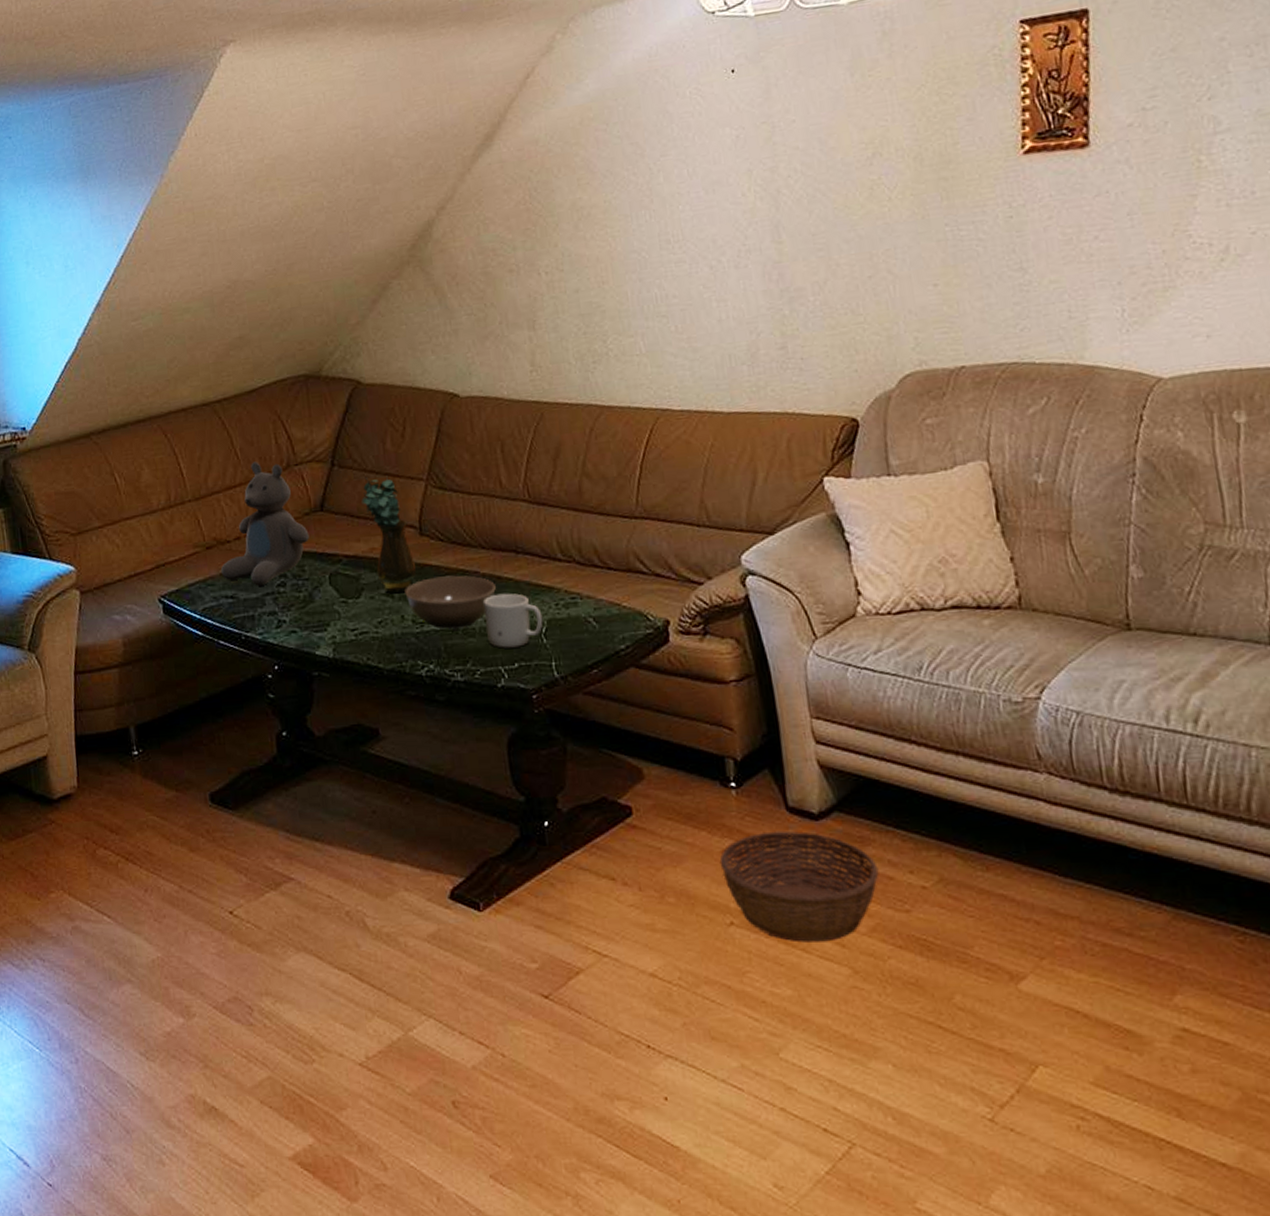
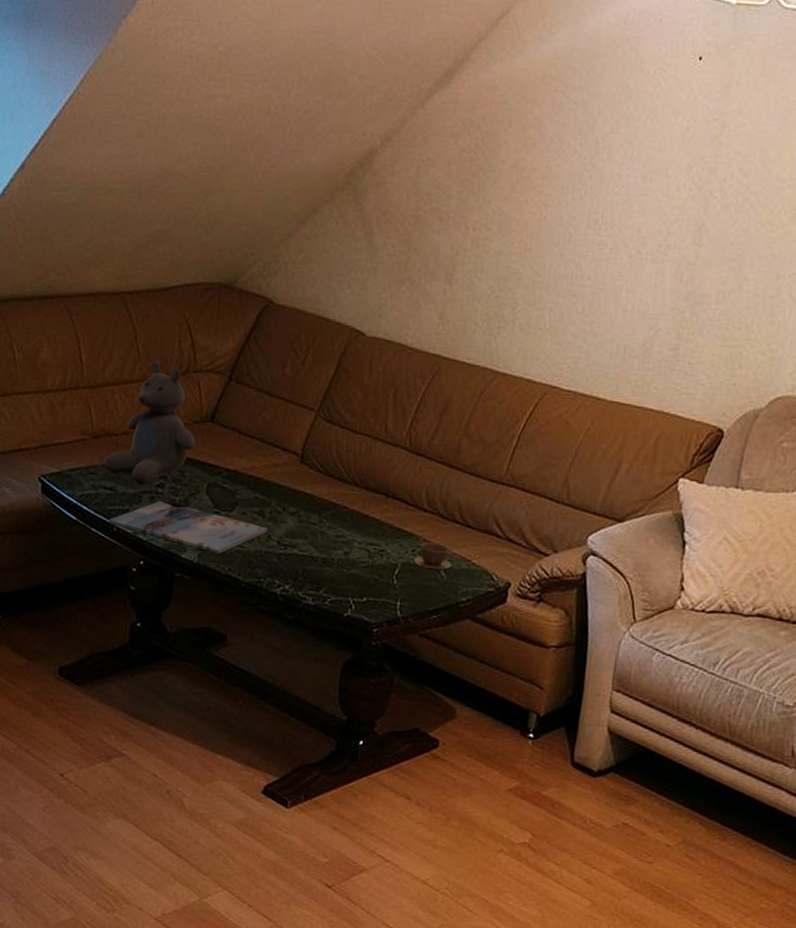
magazine: none [234,599,400,645] -> present [108,500,268,554]
vase: present [361,475,416,594] -> none [251,396,291,515]
bowl: present [405,575,496,630] -> none [275,505,361,557]
mug: present [483,593,544,649] -> none [343,531,398,584]
teacup: none [559,592,601,620] -> present [413,542,454,570]
basket: present [719,831,879,942] -> none [503,780,635,876]

